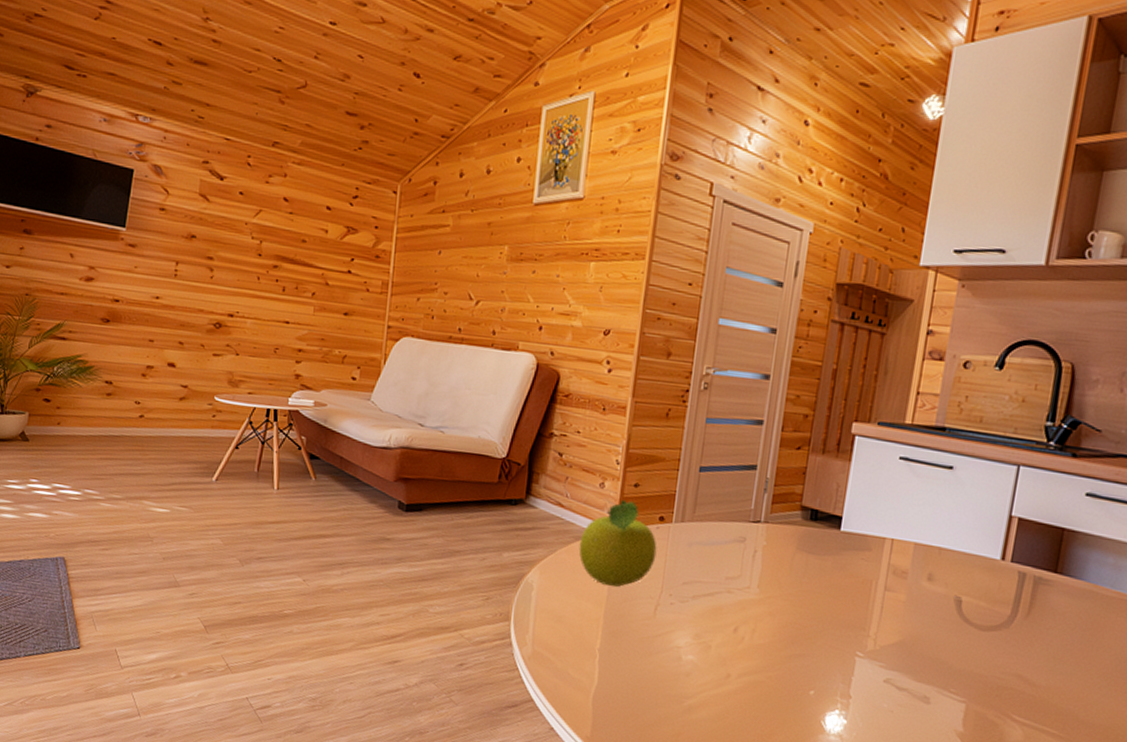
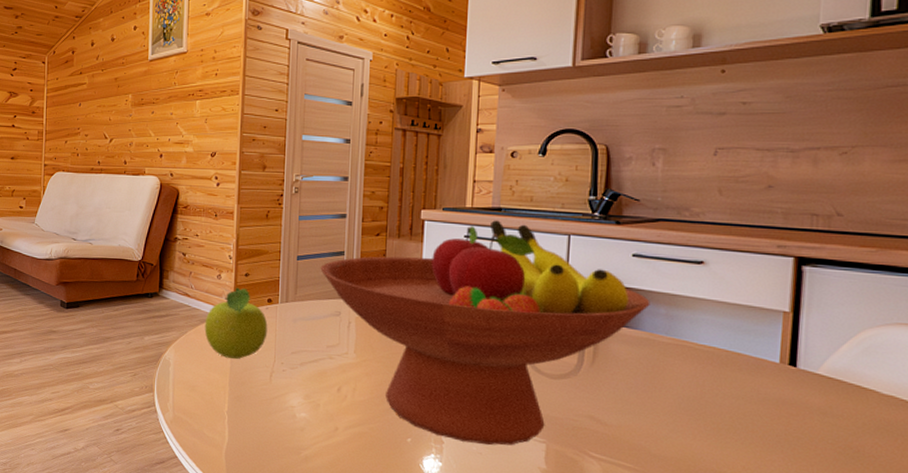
fruit bowl: none [726,441,1099,704] -> present [320,220,650,446]

